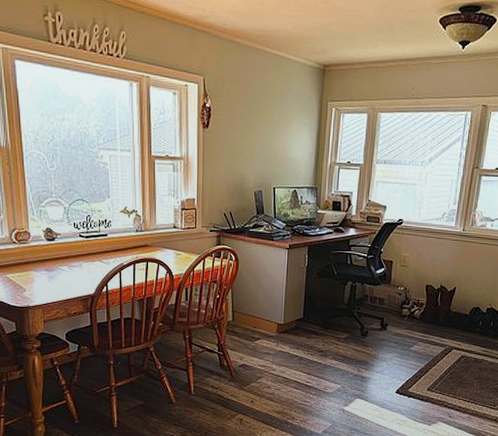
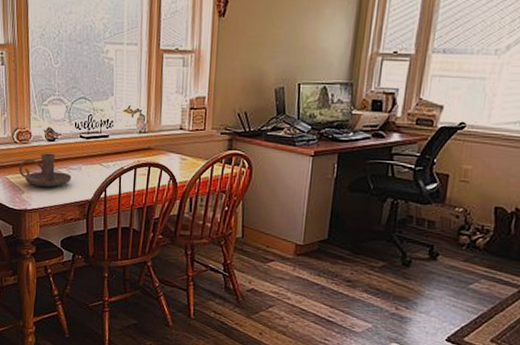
candle holder: none [18,252,73,284] -> present [18,153,72,187]

